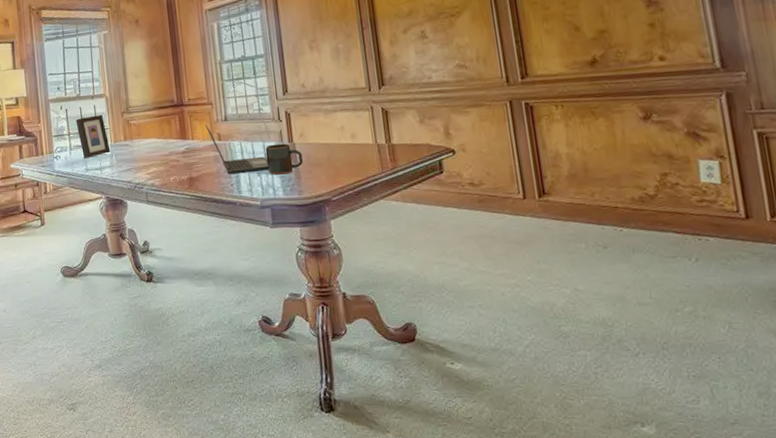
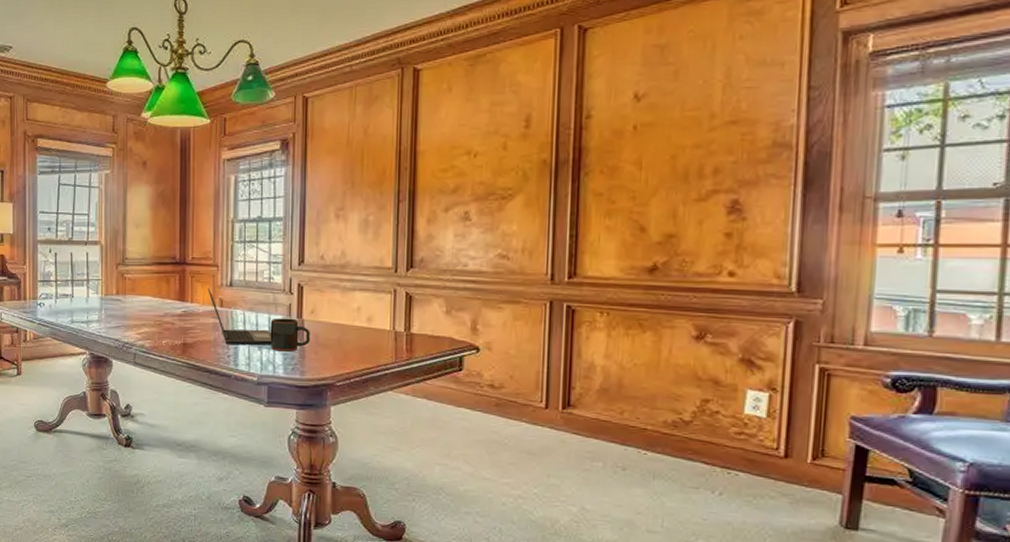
picture frame: present [76,115,111,159] -> none [65,263,100,310]

